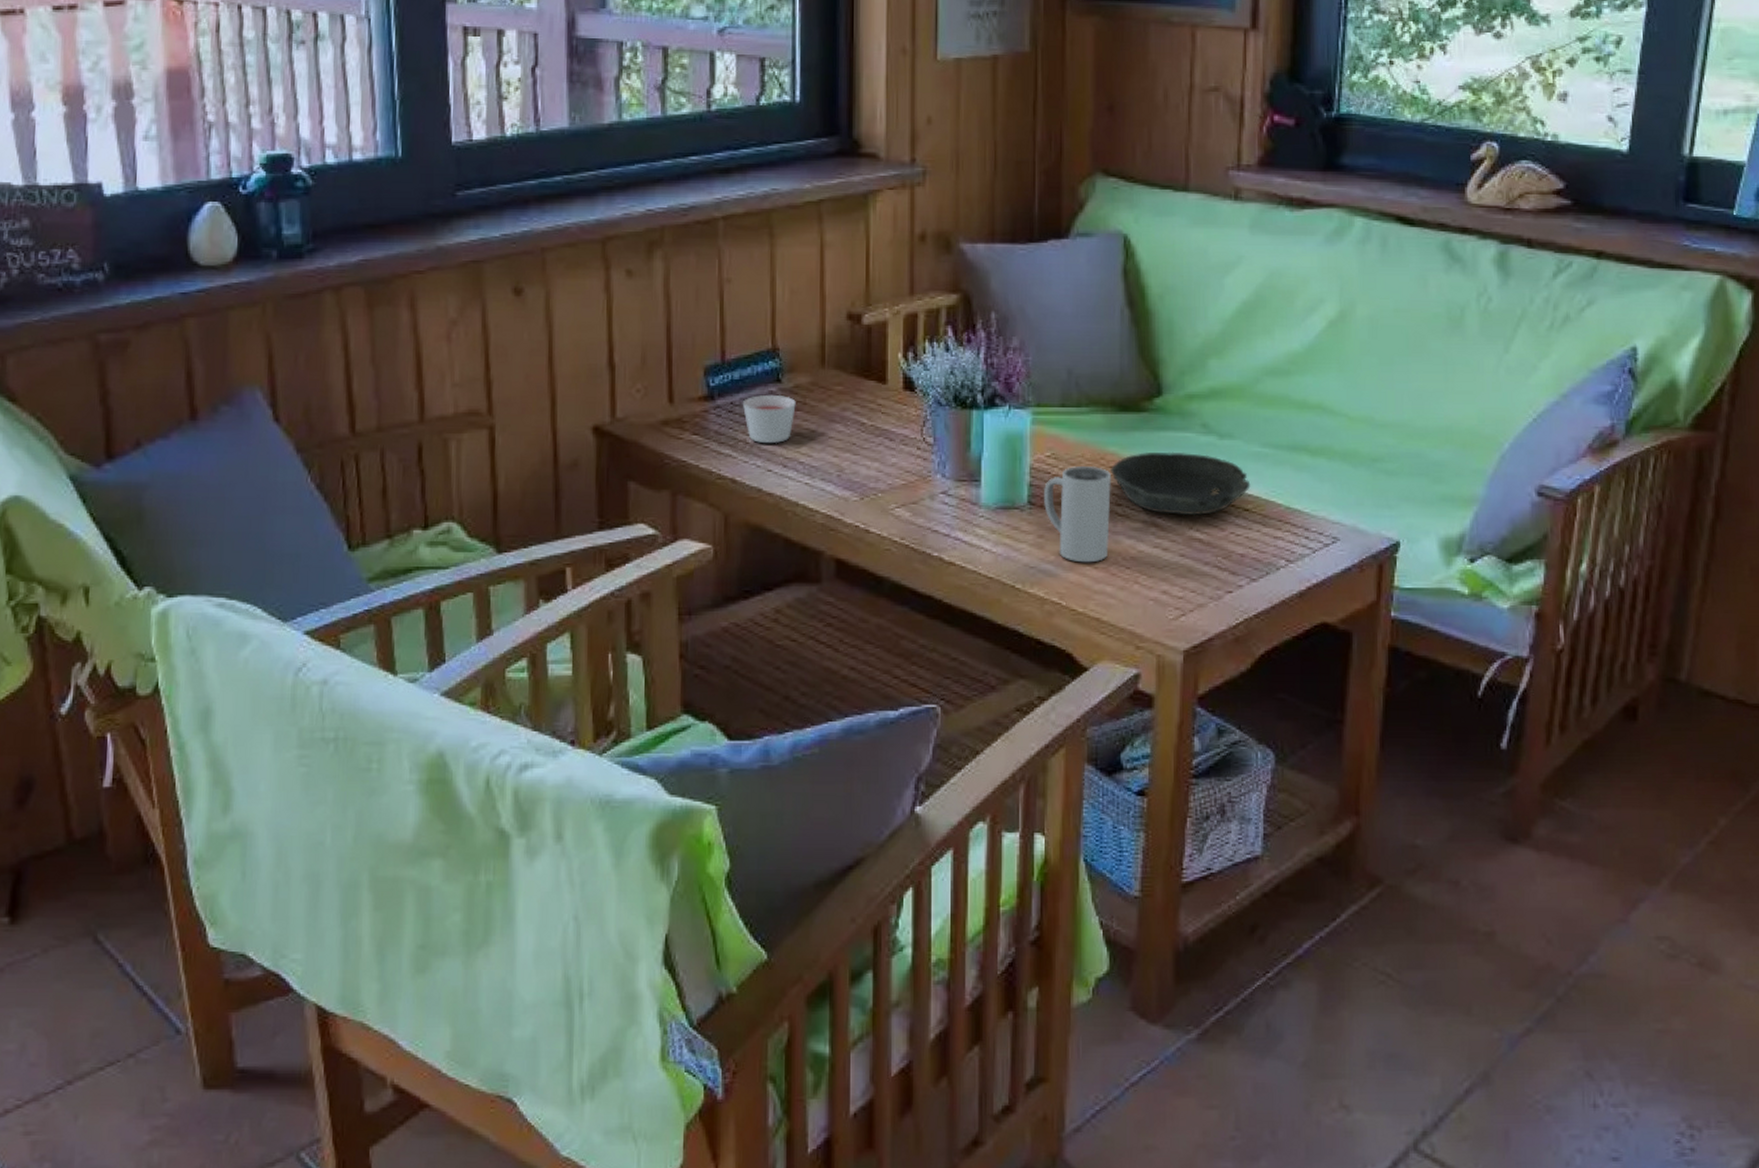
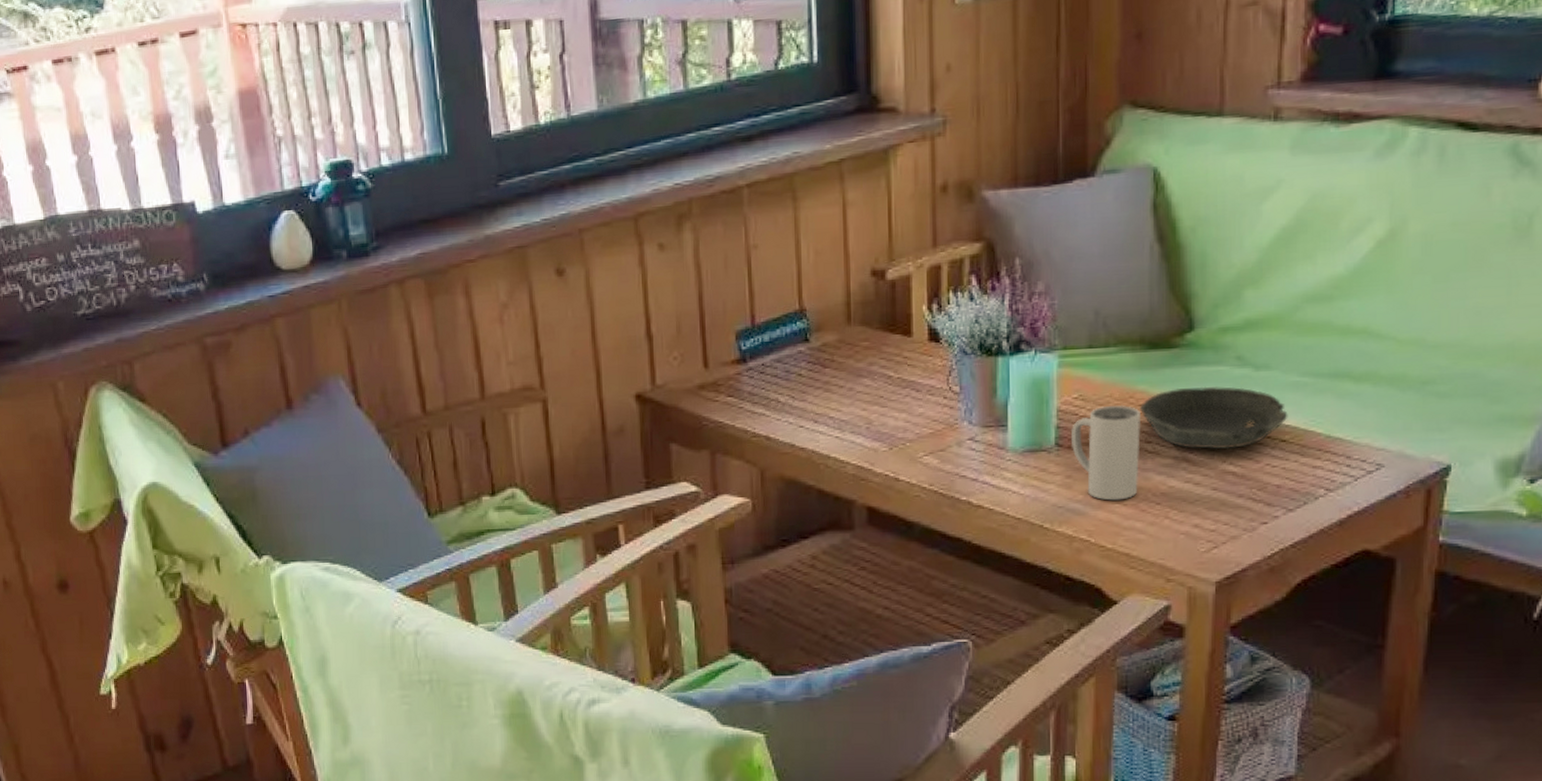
candle: present [743,394,796,444] -> none [774,353,824,401]

